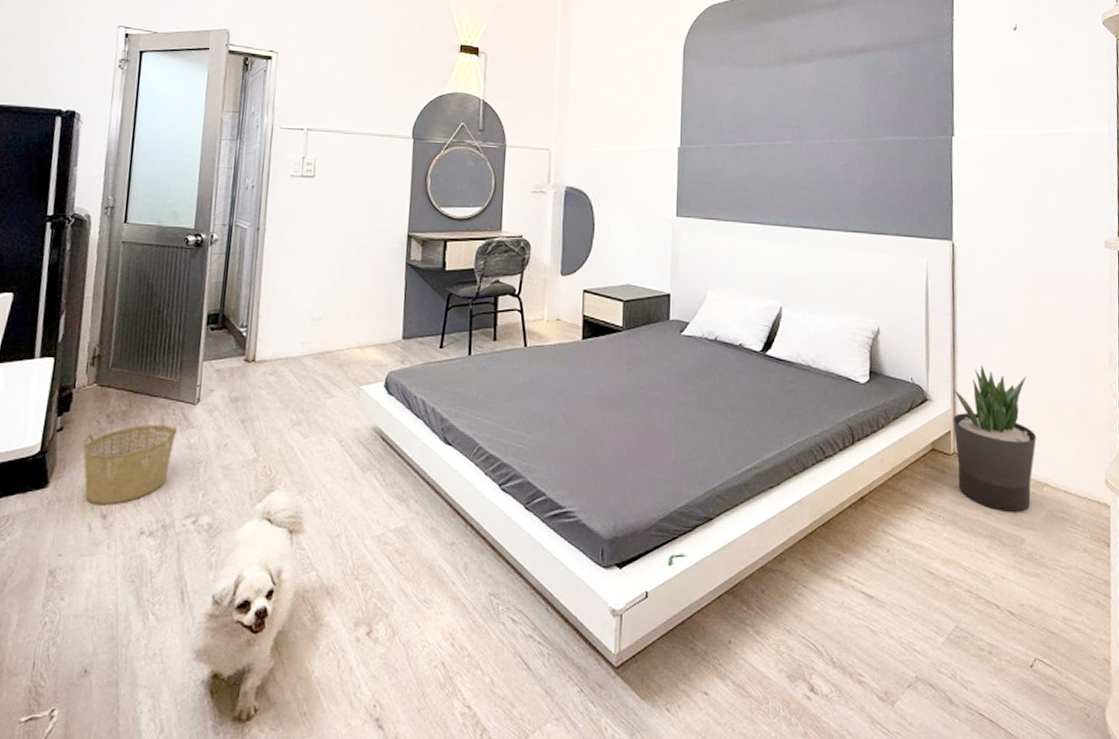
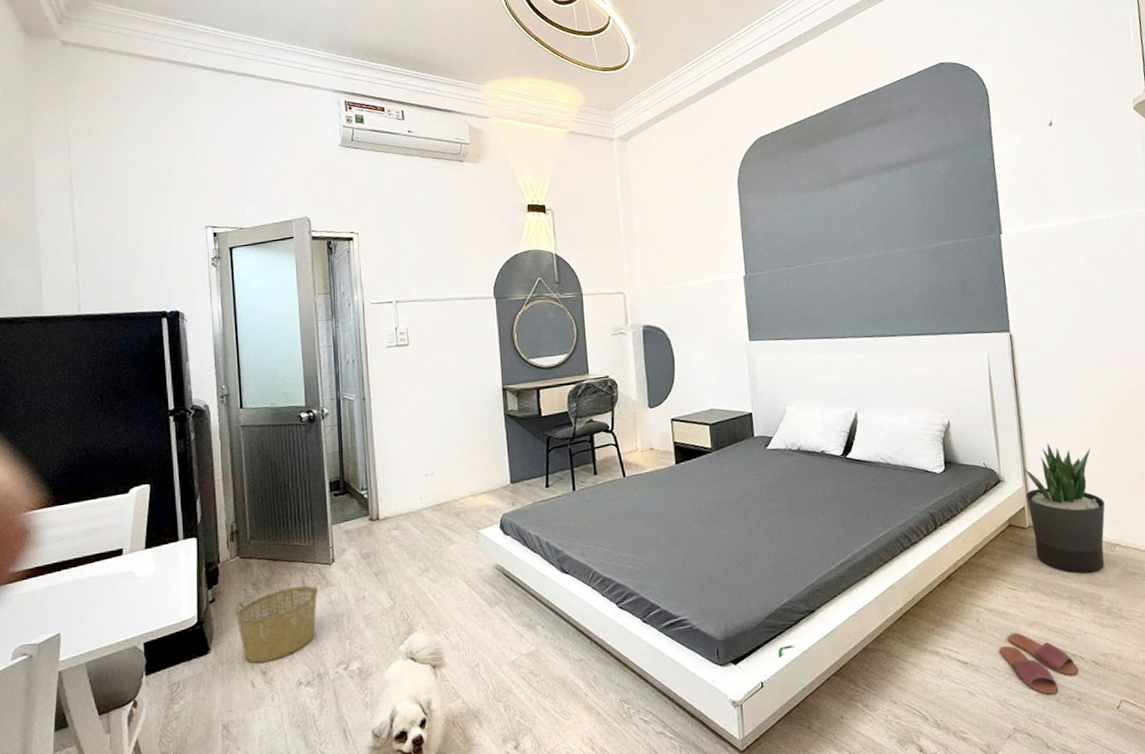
slippers: none [908,568,992,643] -> present [999,632,1079,695]

